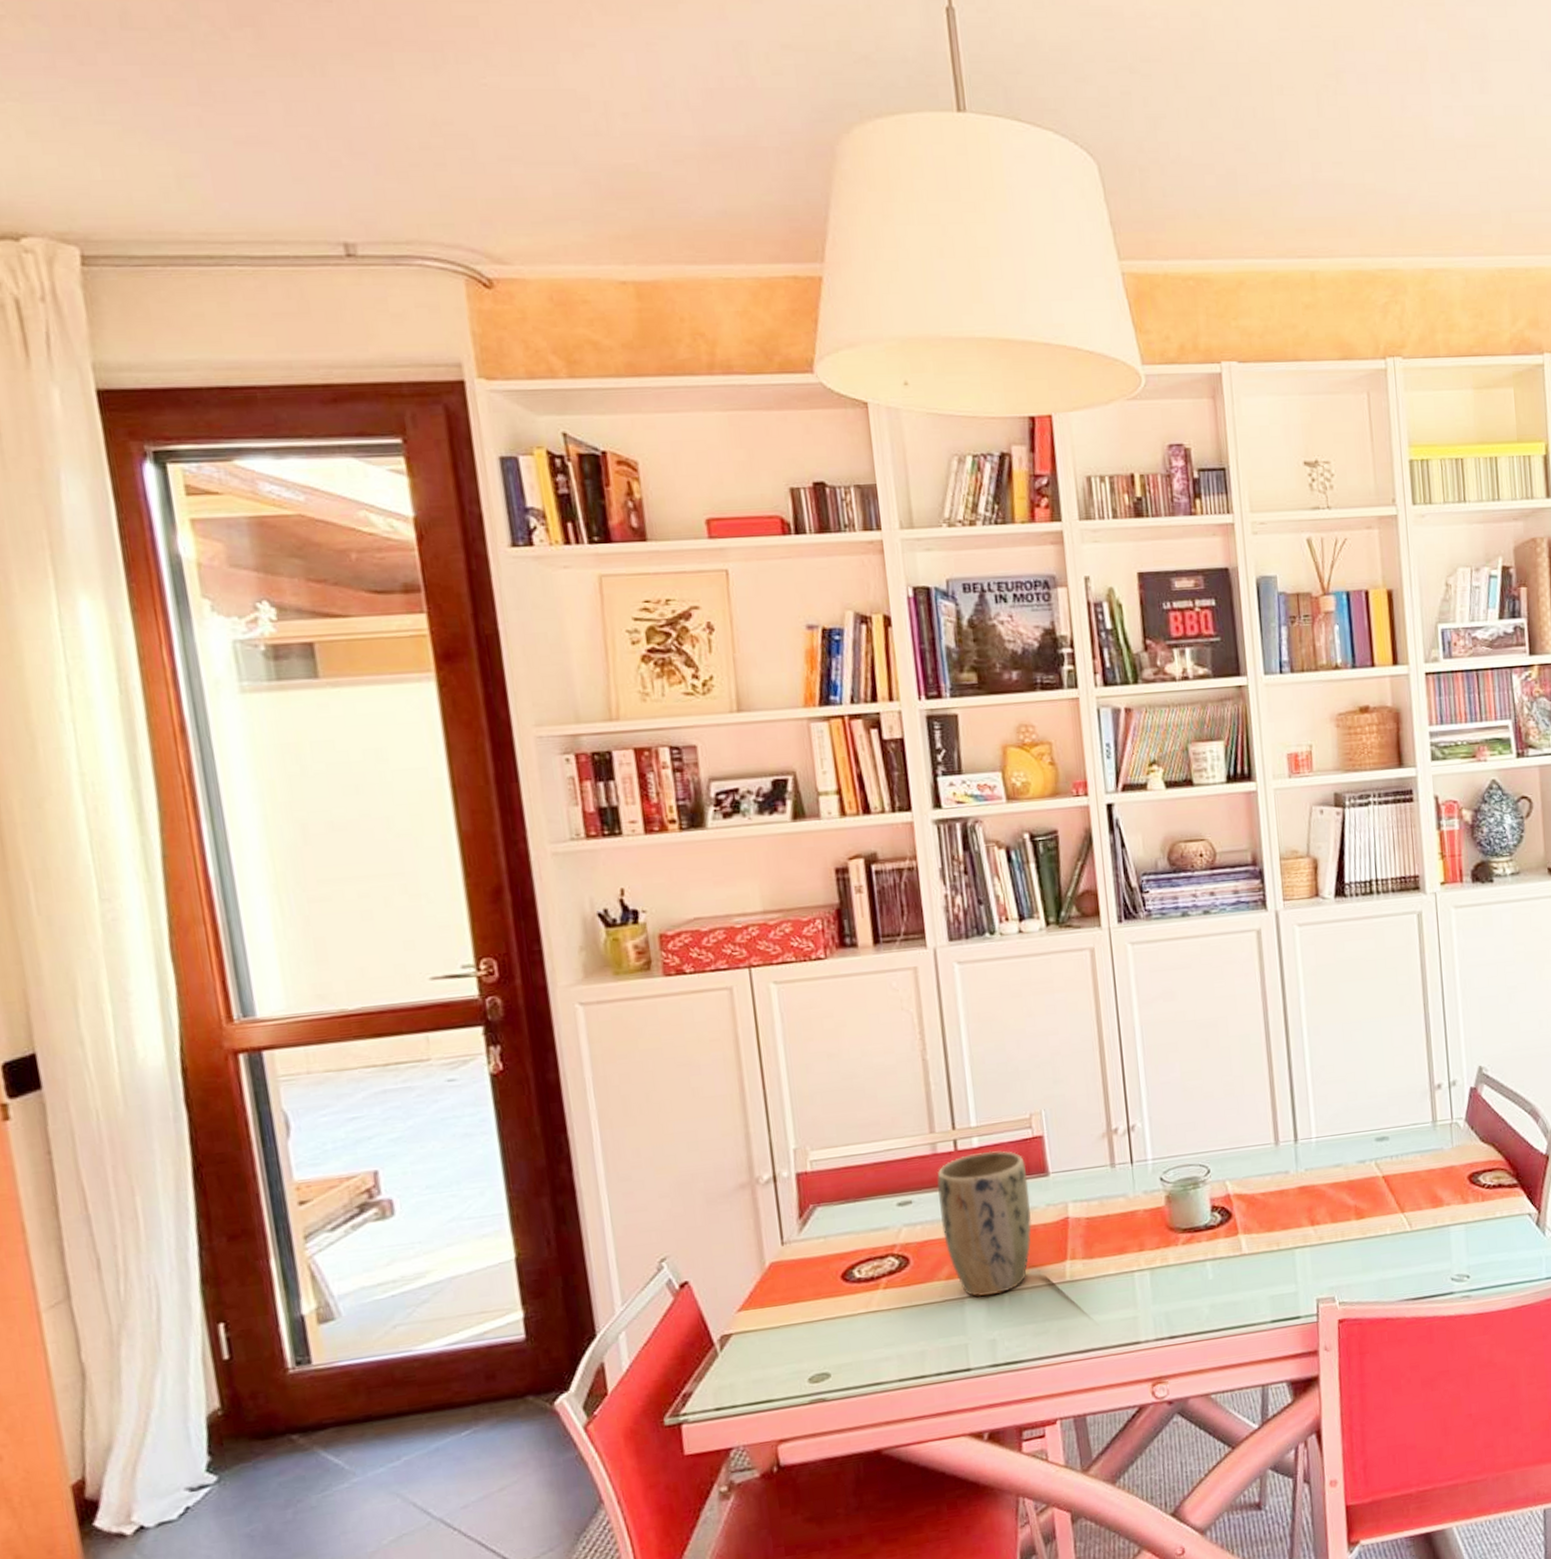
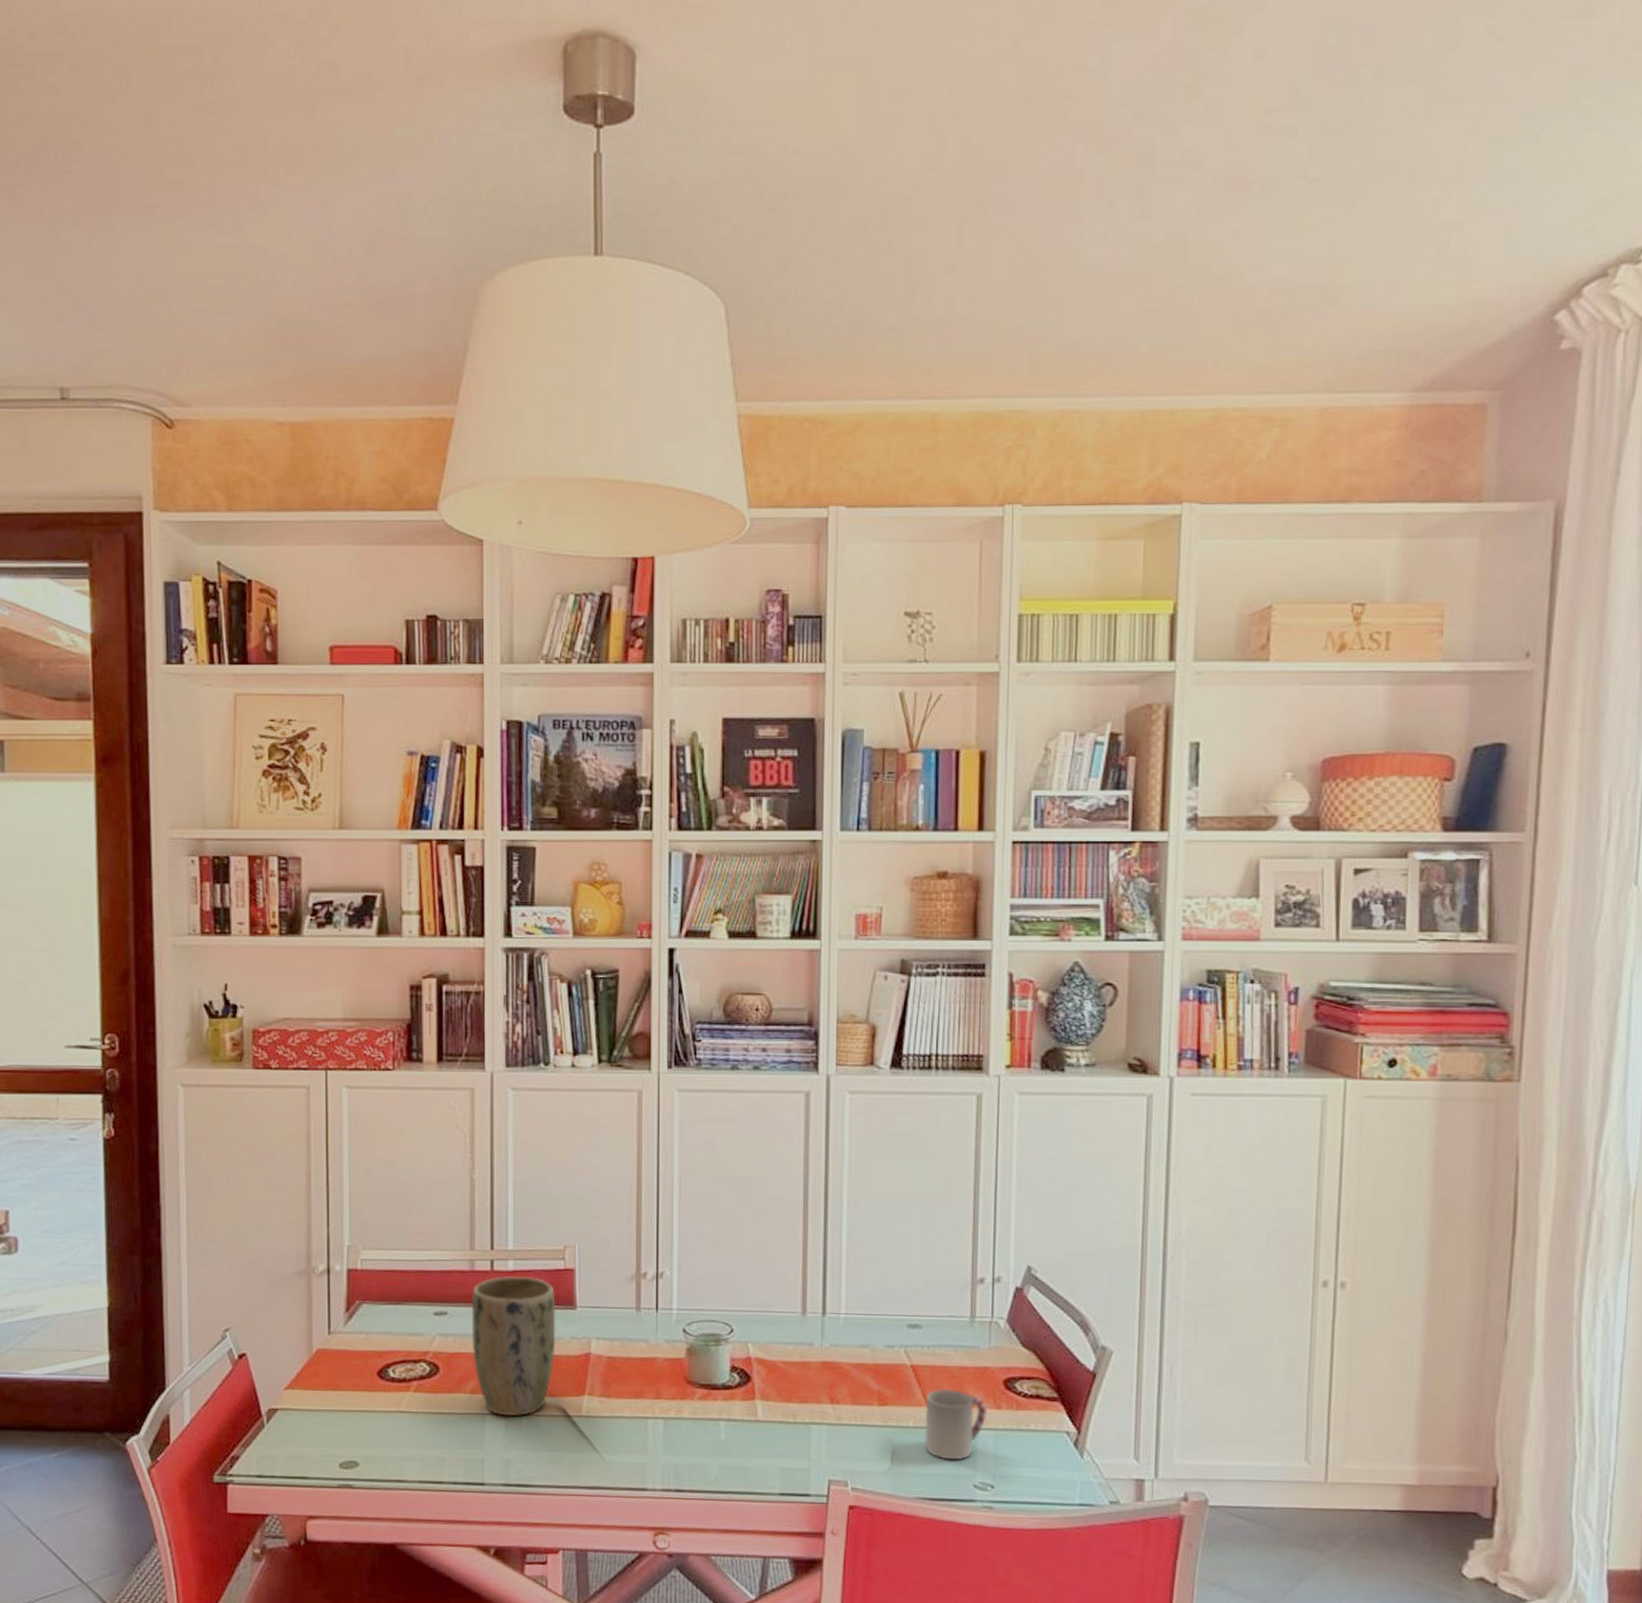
cup: none [1400,1192,1456,1260] -> present [926,1388,987,1460]

